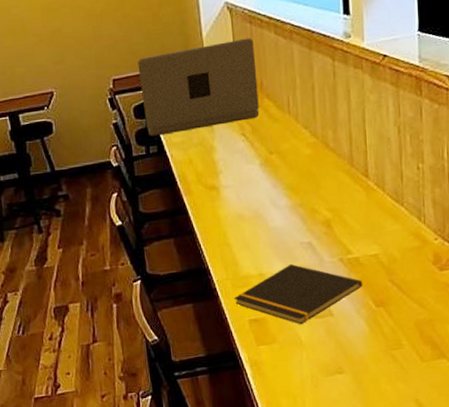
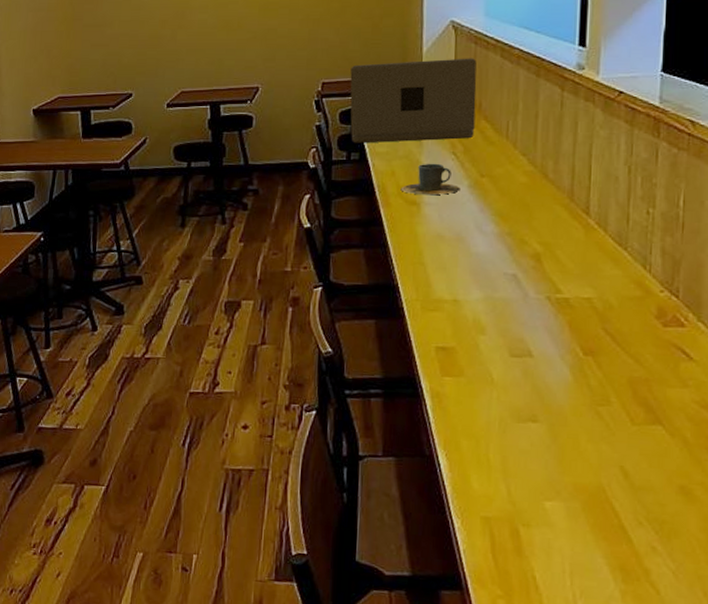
cup: none [199,146,253,179] -> present [401,163,460,195]
notepad: present [233,263,363,325] -> none [421,294,571,362]

